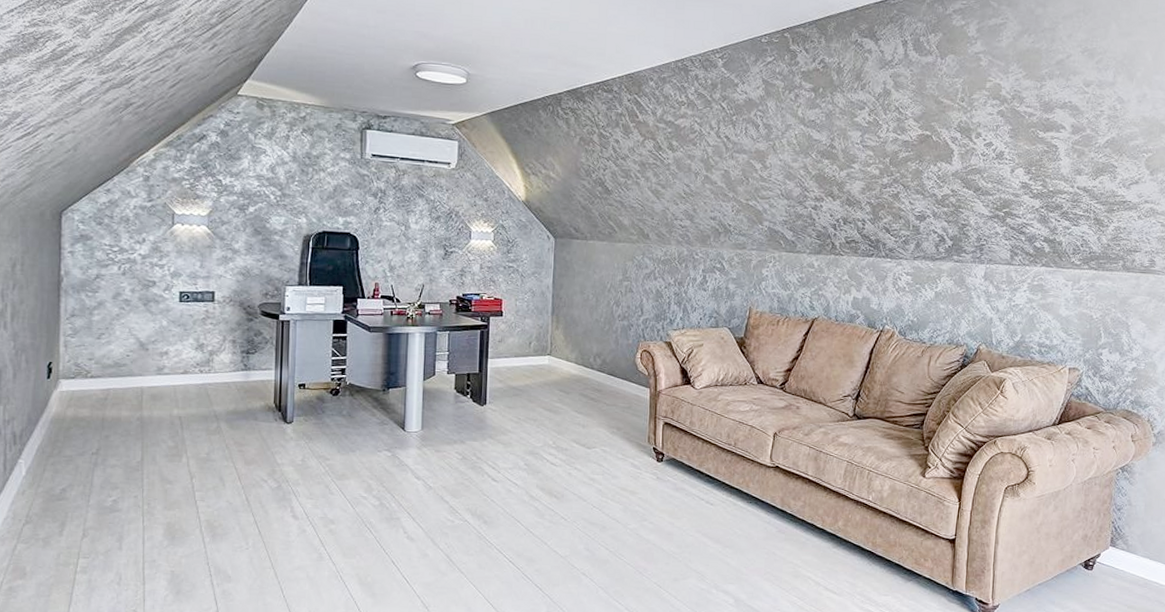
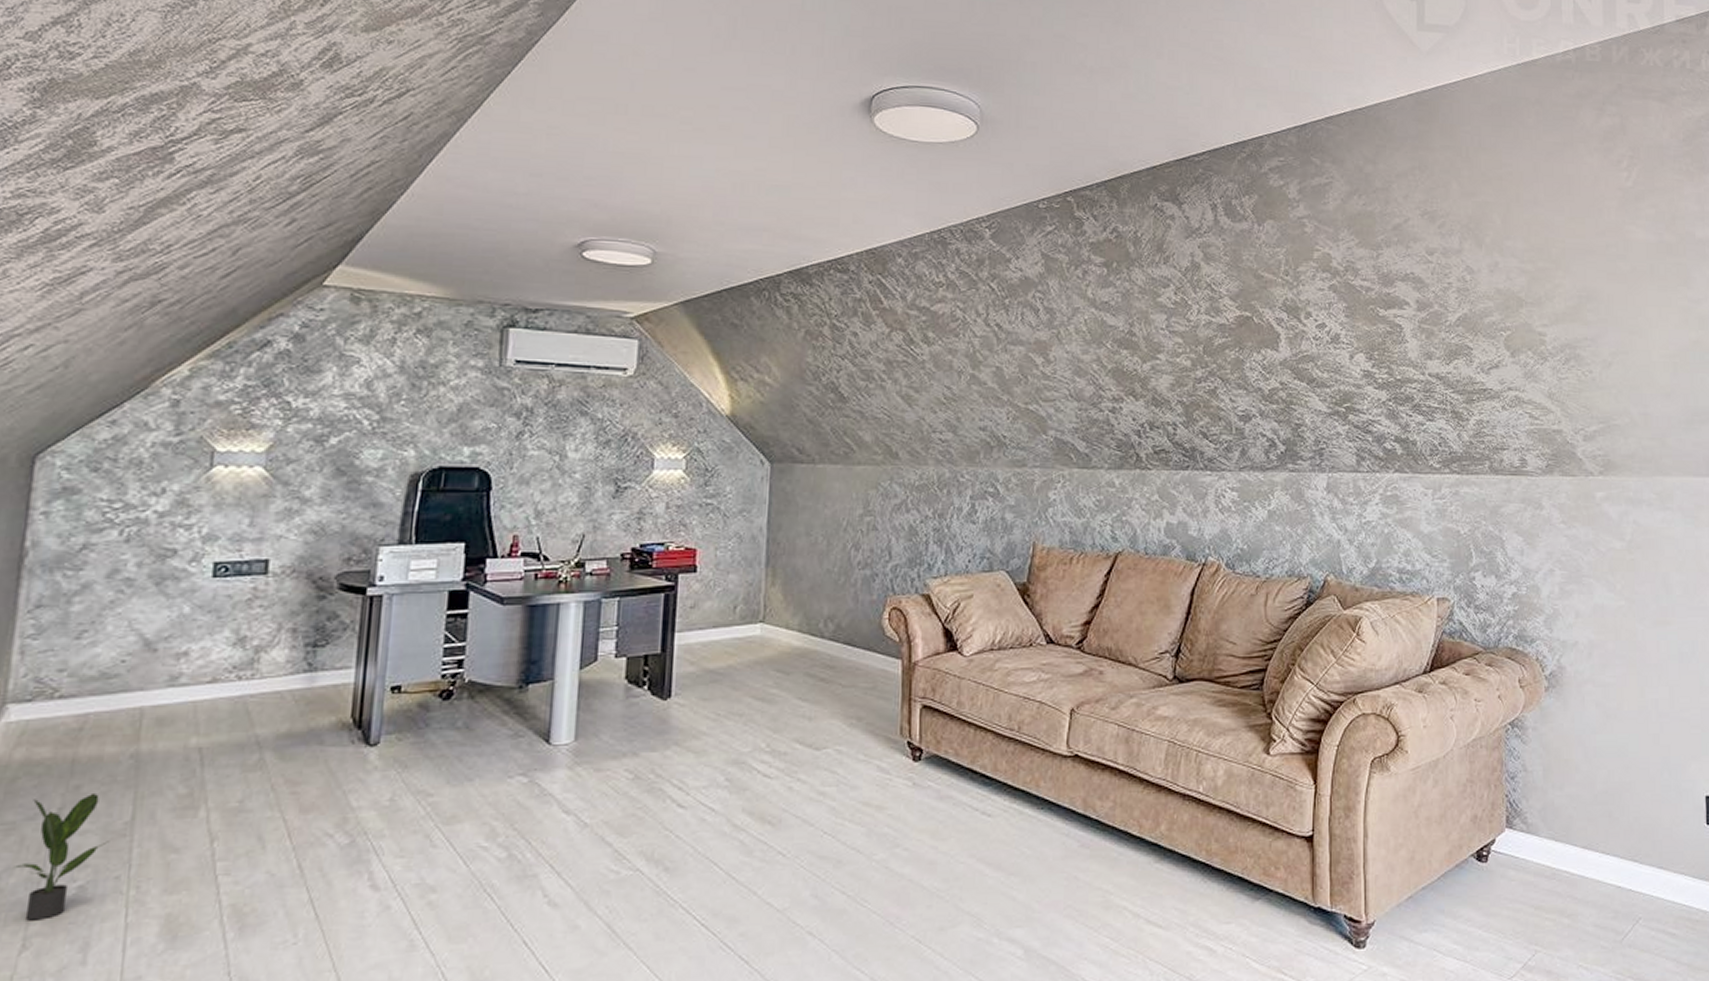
potted plant: none [73,441,129,520] -> present [13,792,110,921]

